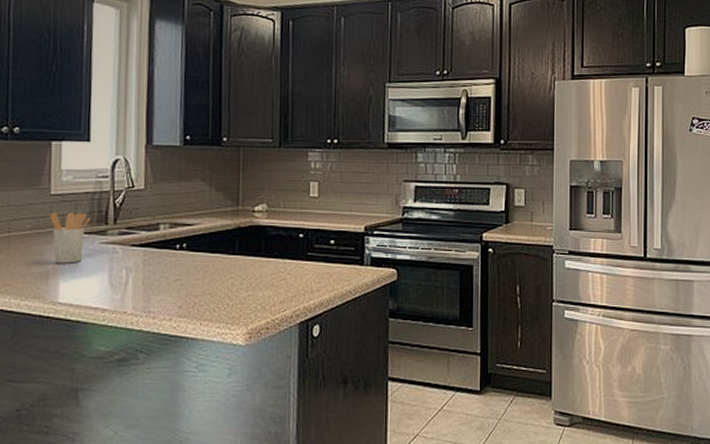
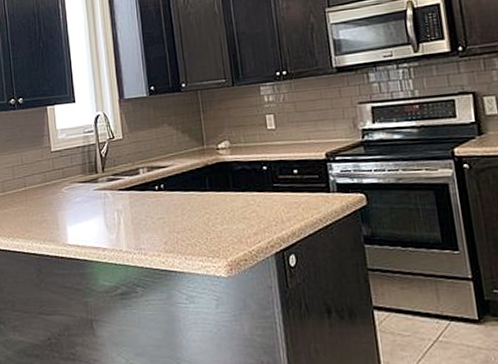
utensil holder: present [50,212,91,264] -> none [53,164,84,210]

